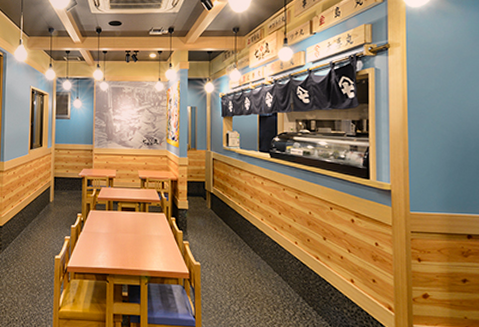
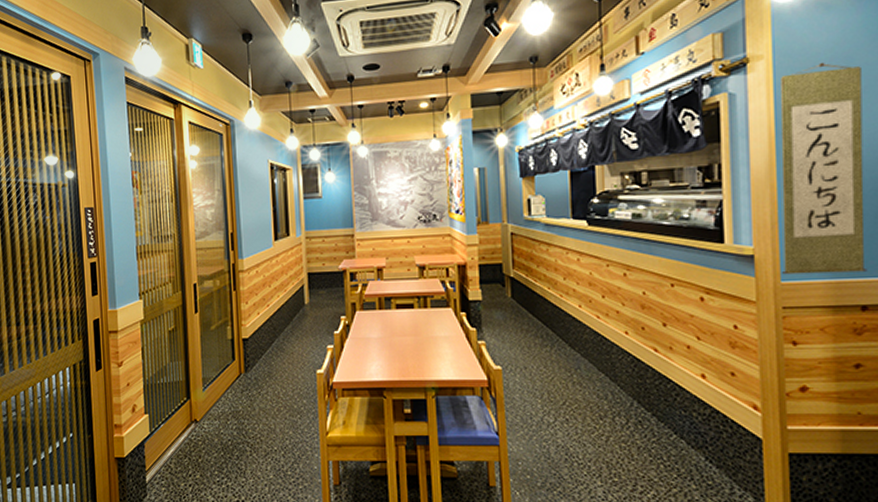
wall scroll: none [411,52,472,209] -> present [781,62,868,275]

